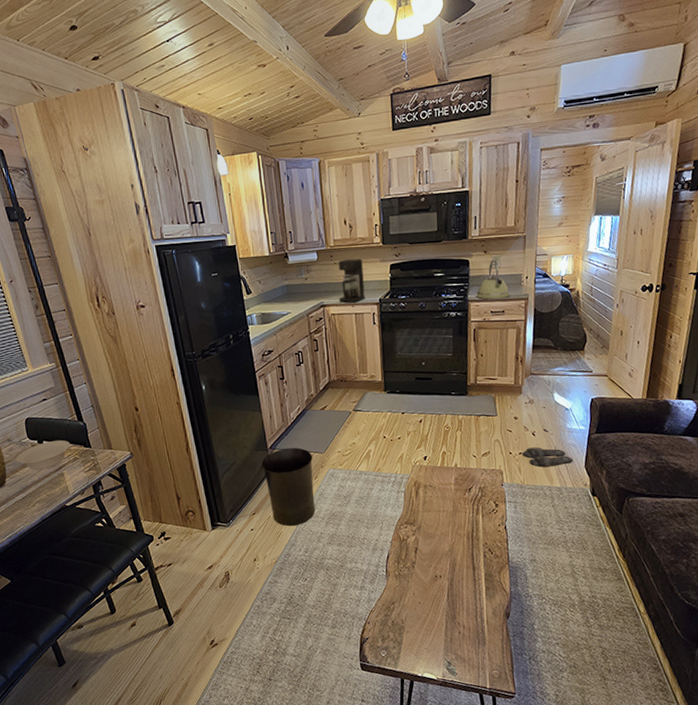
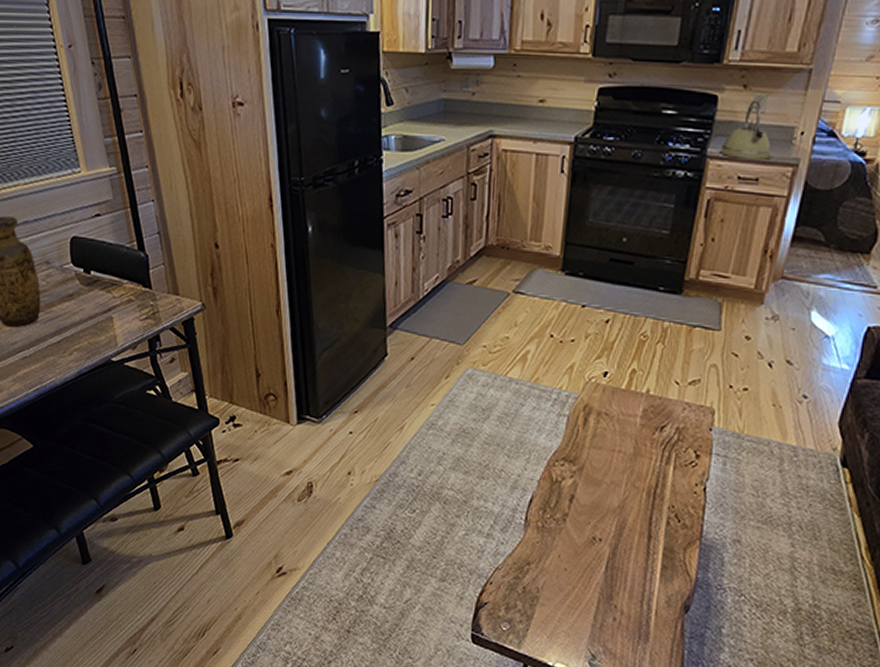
bowl: present [15,440,70,470] -> none [53,272,125,308]
waste bin: present [261,447,316,526] -> none [375,329,448,437]
coffee maker: present [338,258,365,303] -> none [516,71,559,138]
slippers: present [523,447,573,468] -> none [749,383,823,416]

